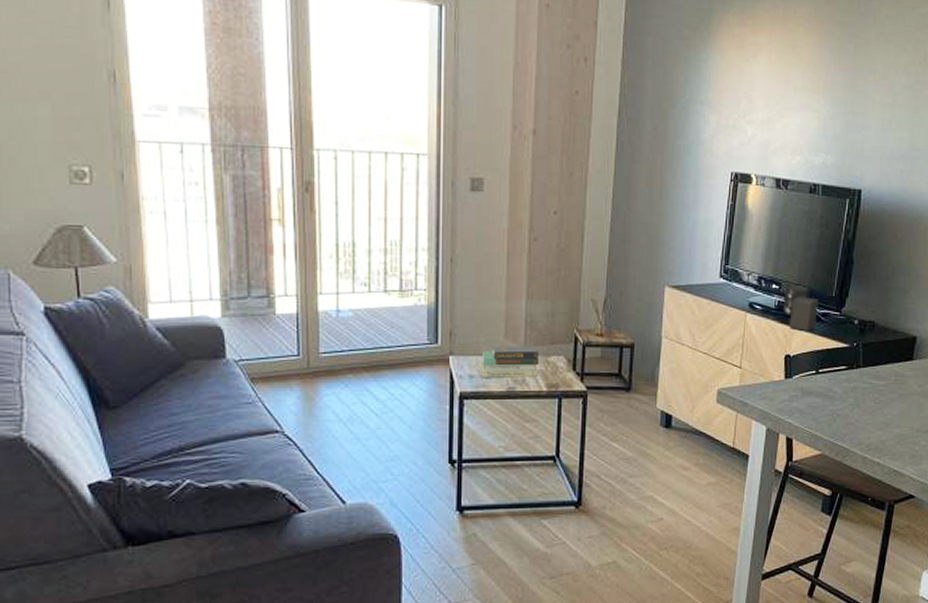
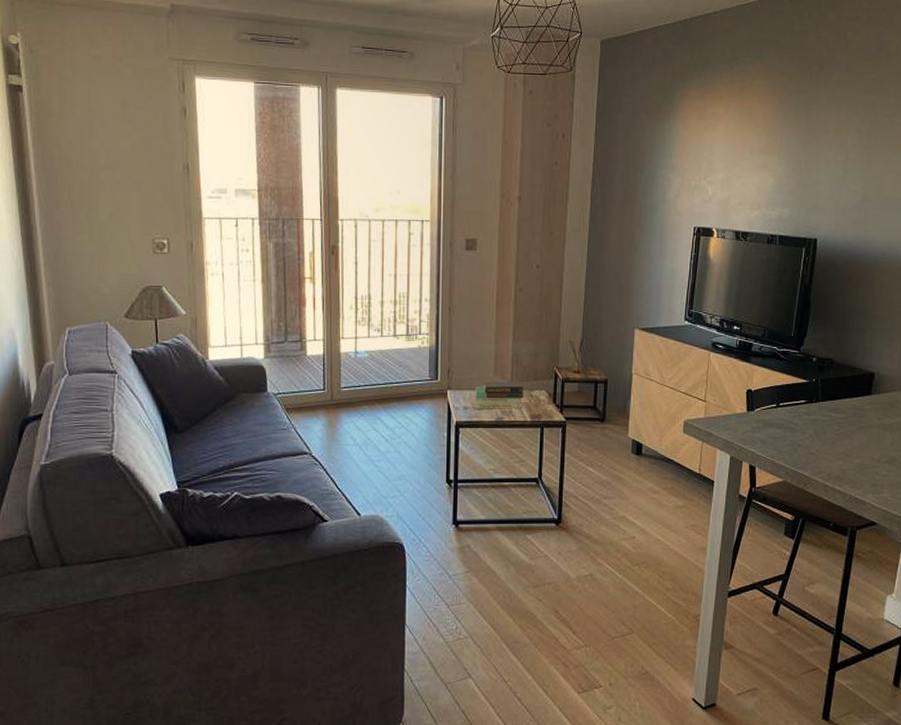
speaker: present [782,285,818,332] -> none [743,327,777,369]

